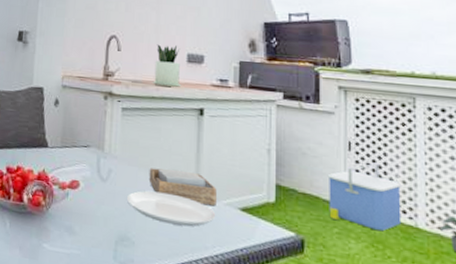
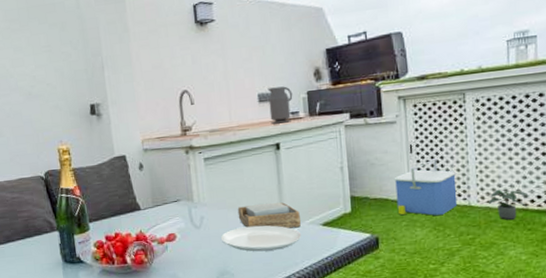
planter: present [152,44,182,88] -> none [228,88,257,131]
water jug: none [197,50,224,89] -> present [267,86,293,124]

